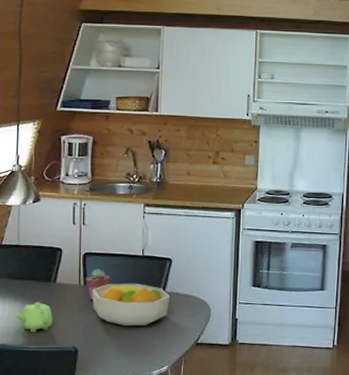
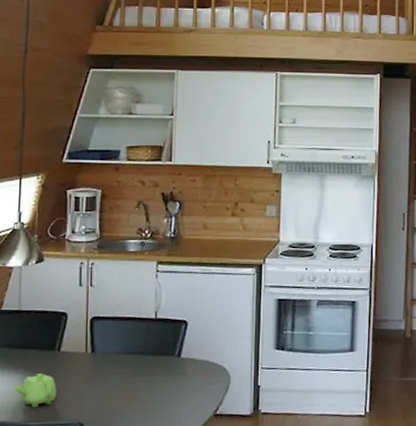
potted succulent: present [85,268,110,300] -> none [92,334,120,369]
fruit bowl: present [92,283,170,326] -> none [100,349,186,397]

